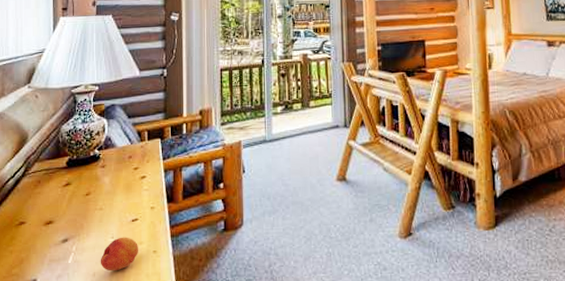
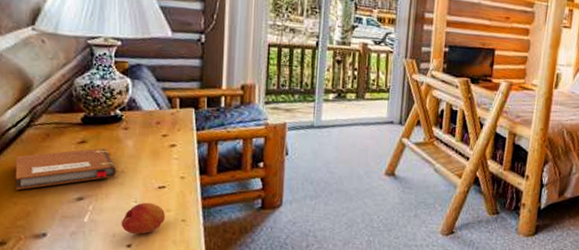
notebook: none [11,188,96,239] -> present [15,148,117,191]

